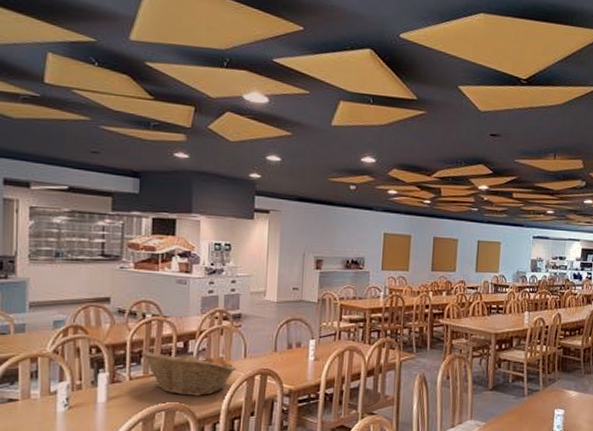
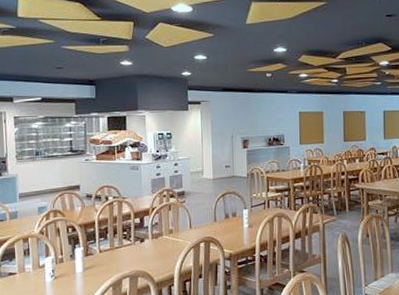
fruit basket: present [142,351,237,396] -> none [108,227,185,264]

